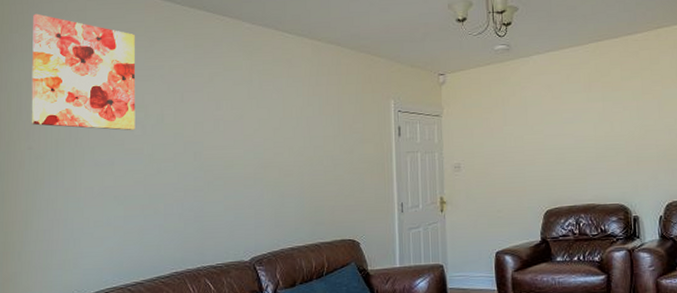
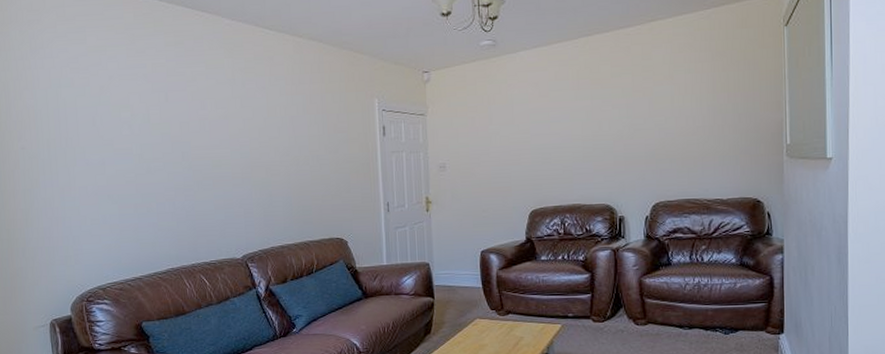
wall art: present [31,13,136,130] -> none [12,11,123,130]

